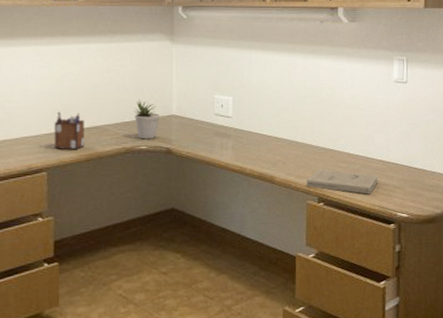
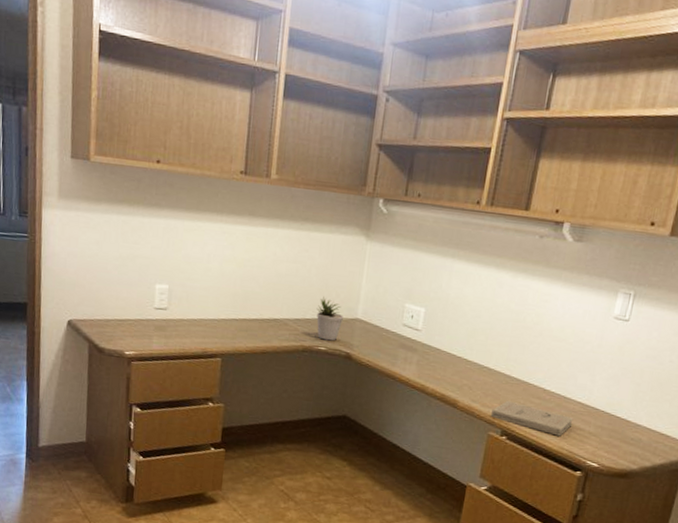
desk organizer: present [54,111,84,150] -> none [230,297,264,341]

